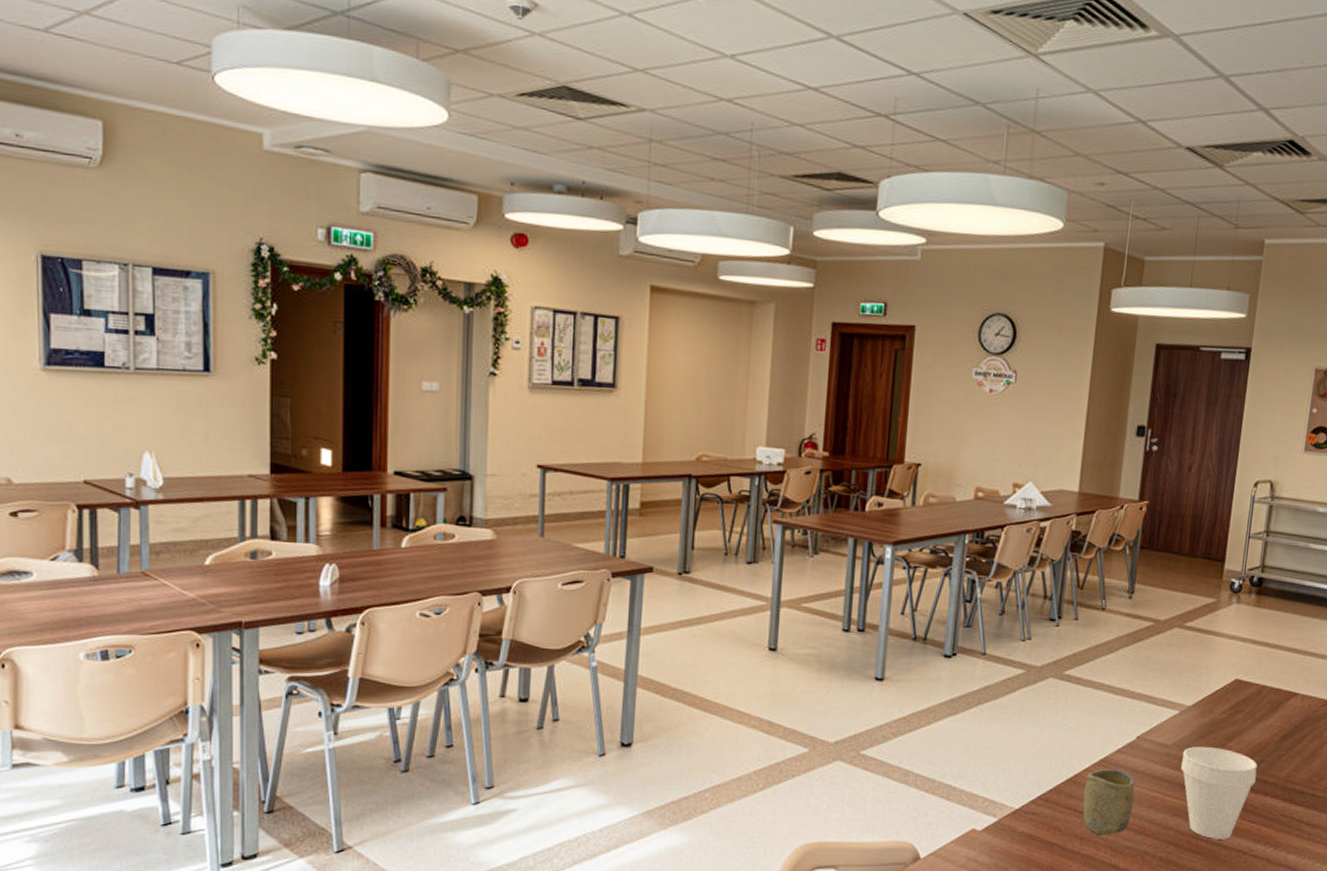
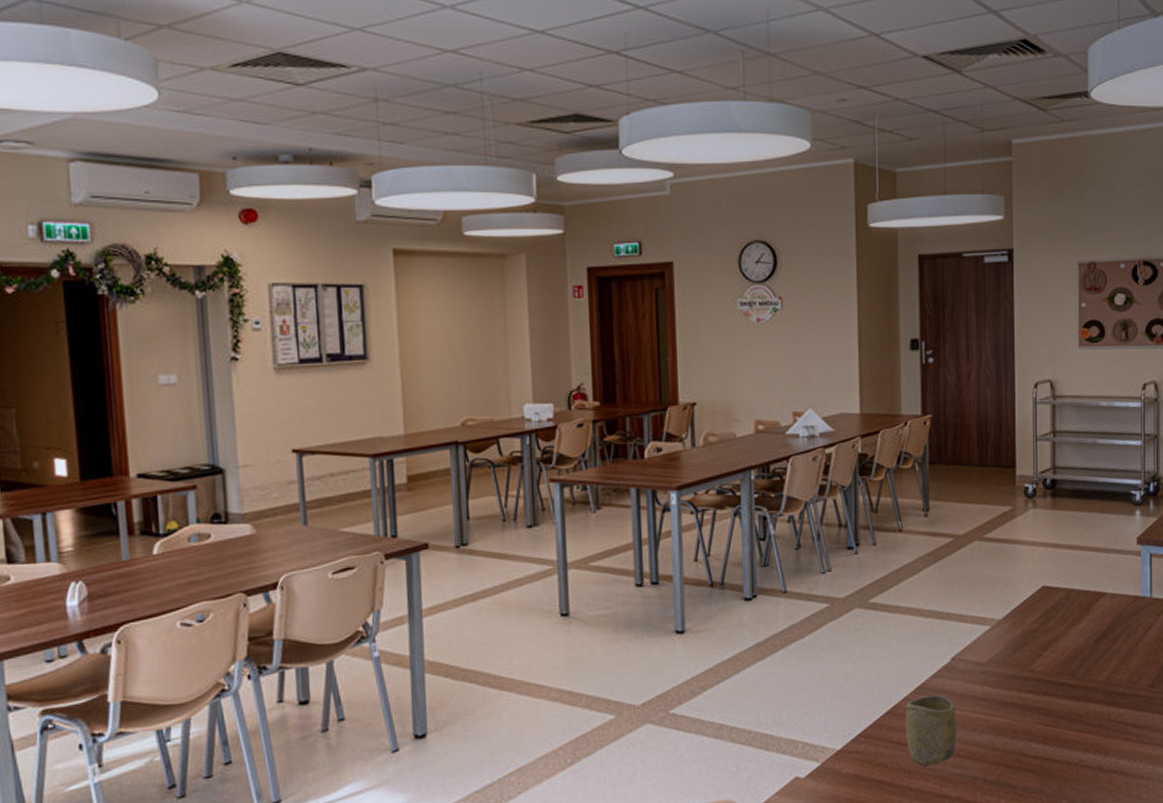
cup: present [1181,747,1258,840] -> none [1000,659,1076,755]

